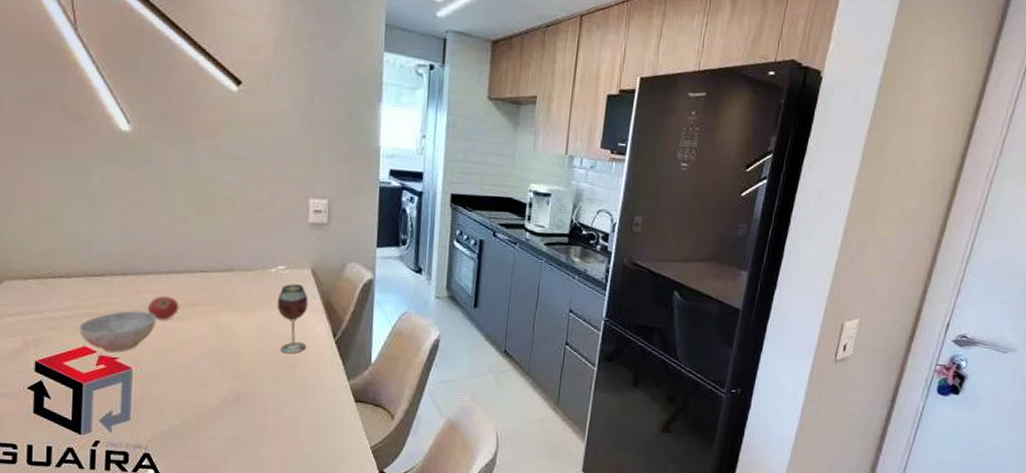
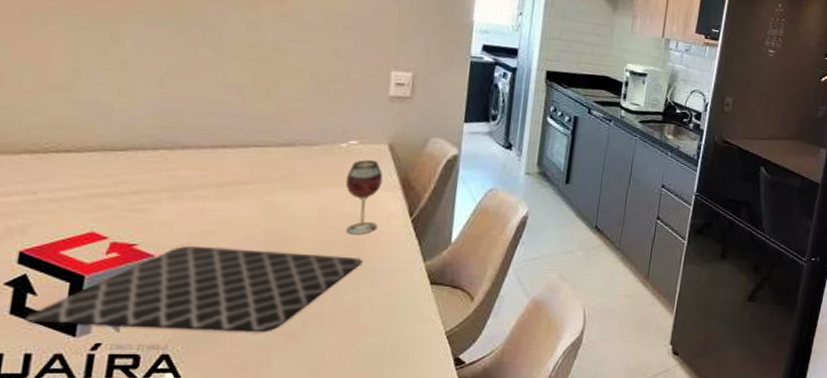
placemat: none [45,360,296,438] -> present [25,245,362,333]
bowl: present [79,310,156,353] -> none [86,190,193,238]
fruit: present [148,296,179,320] -> none [182,173,224,200]

